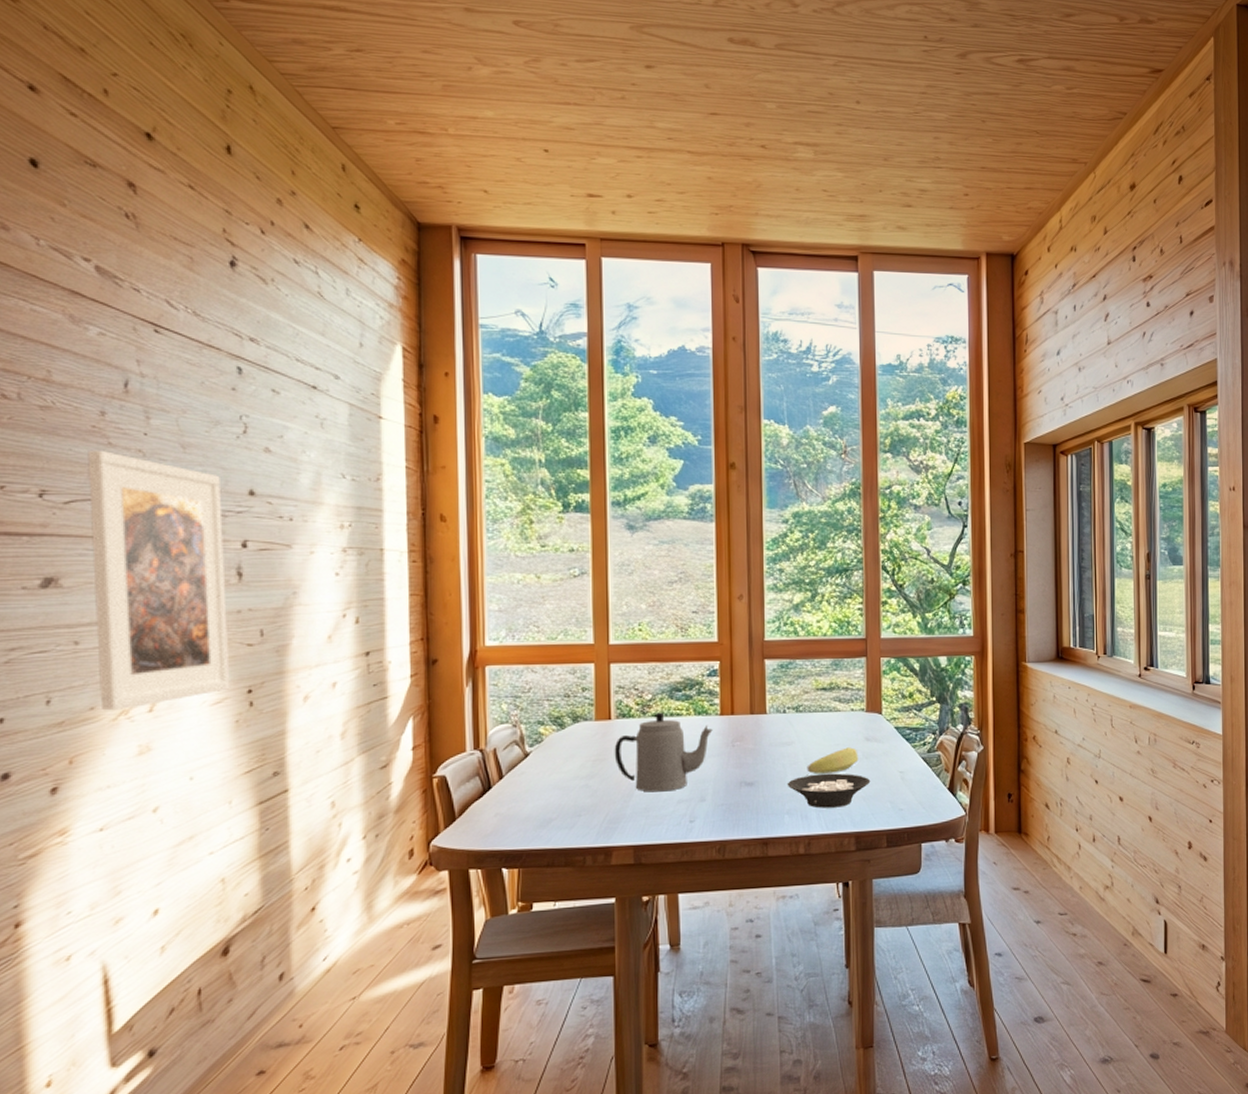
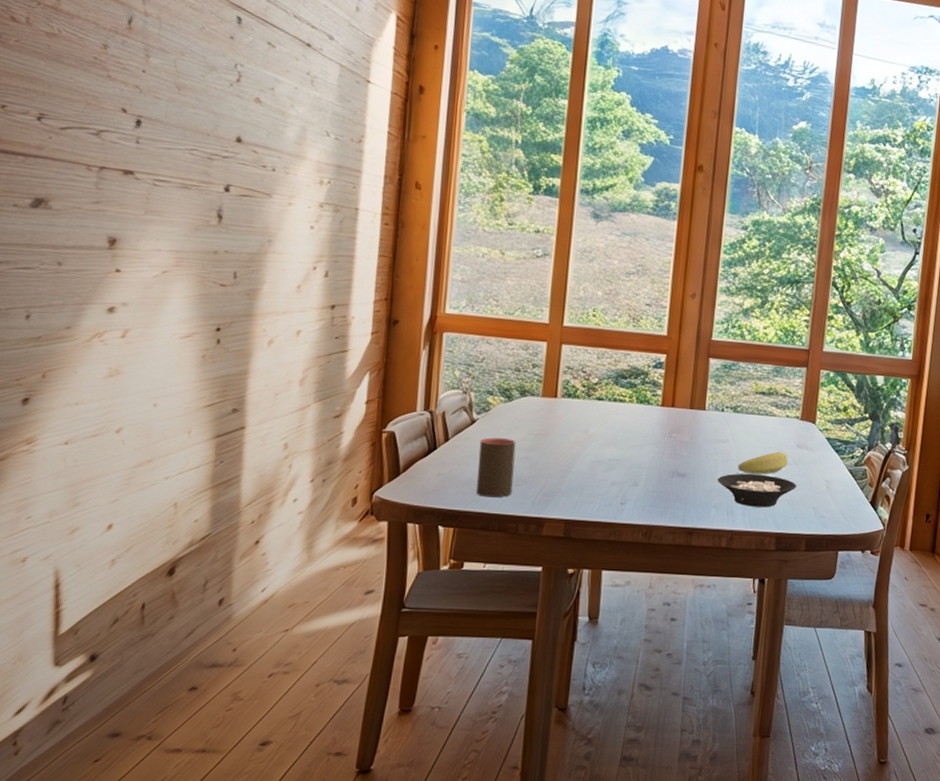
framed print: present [88,449,231,711] -> none [76,80,210,333]
cup: none [535,768,575,832] -> present [477,437,516,498]
teapot: present [614,712,713,792] -> none [556,396,653,473]

